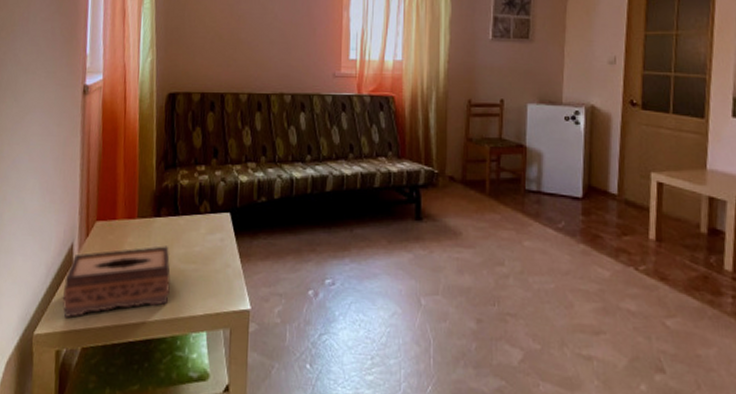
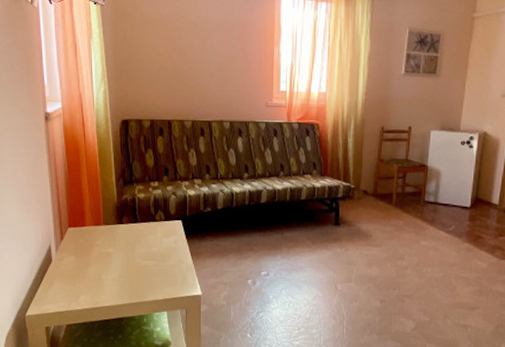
tissue box: present [62,245,171,318] -> none [46,247,135,303]

